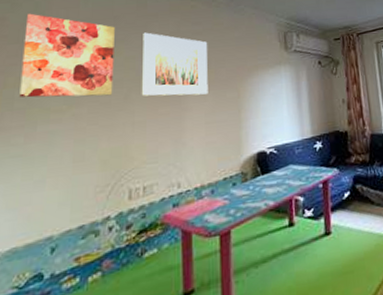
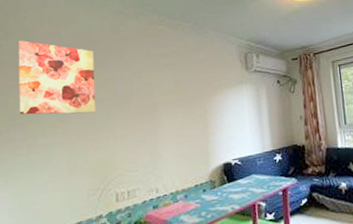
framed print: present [141,32,208,96] -> none [118,55,178,114]

